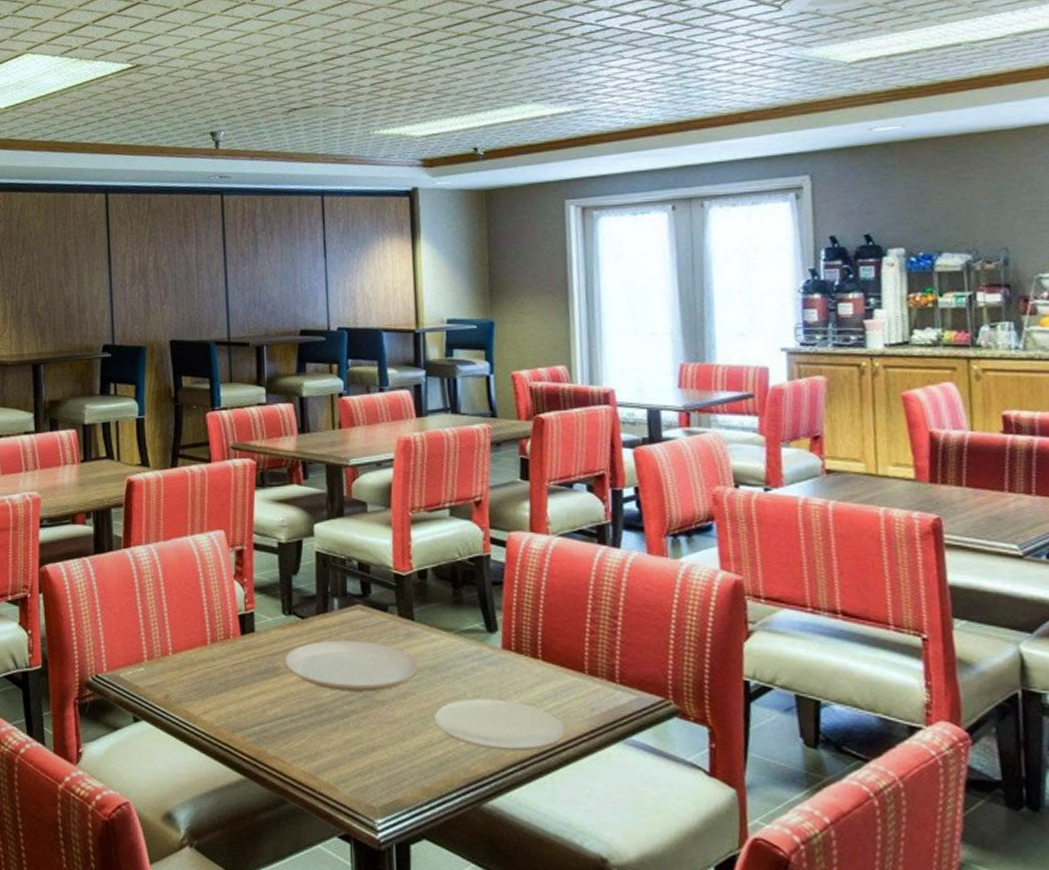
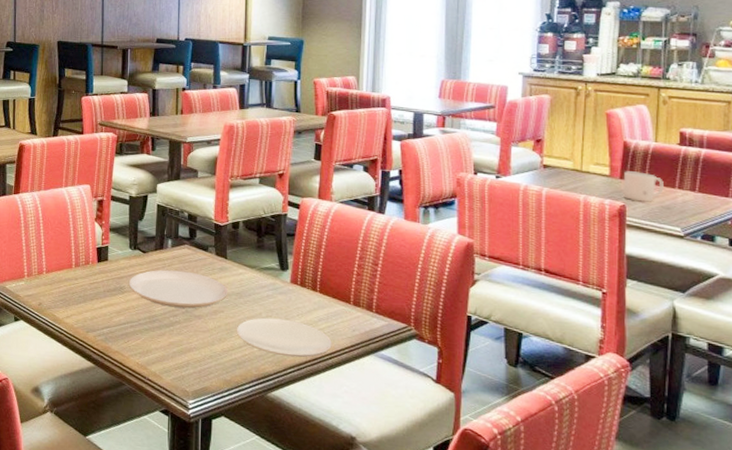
mug: none [933,472,990,512] -> present [623,171,664,202]

